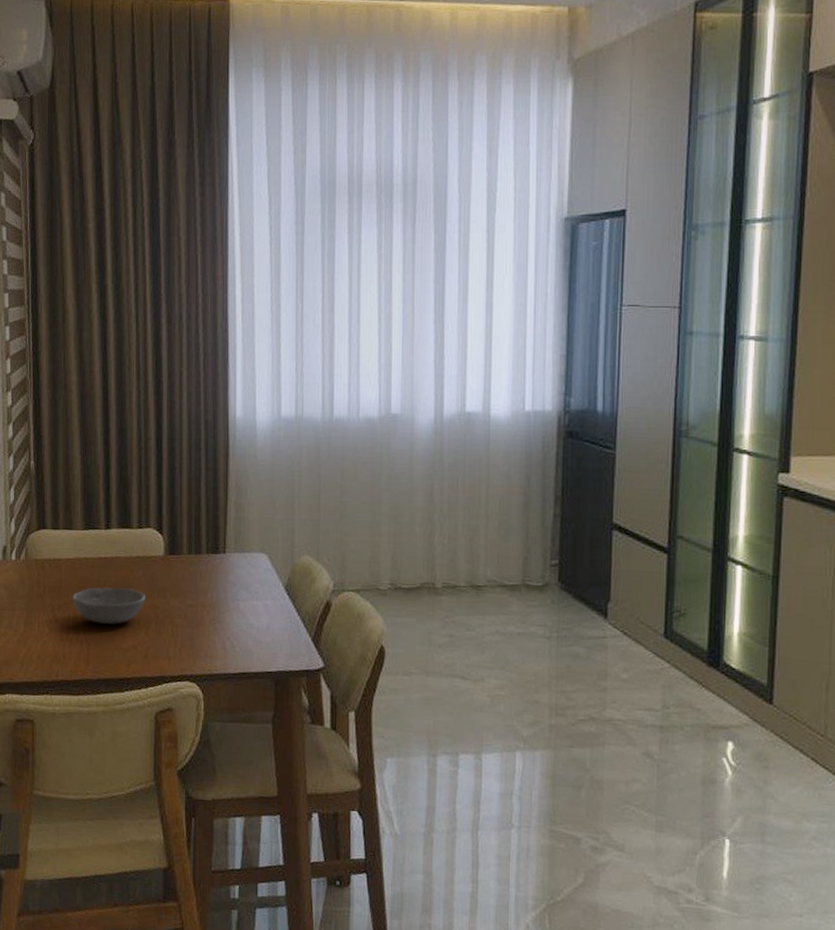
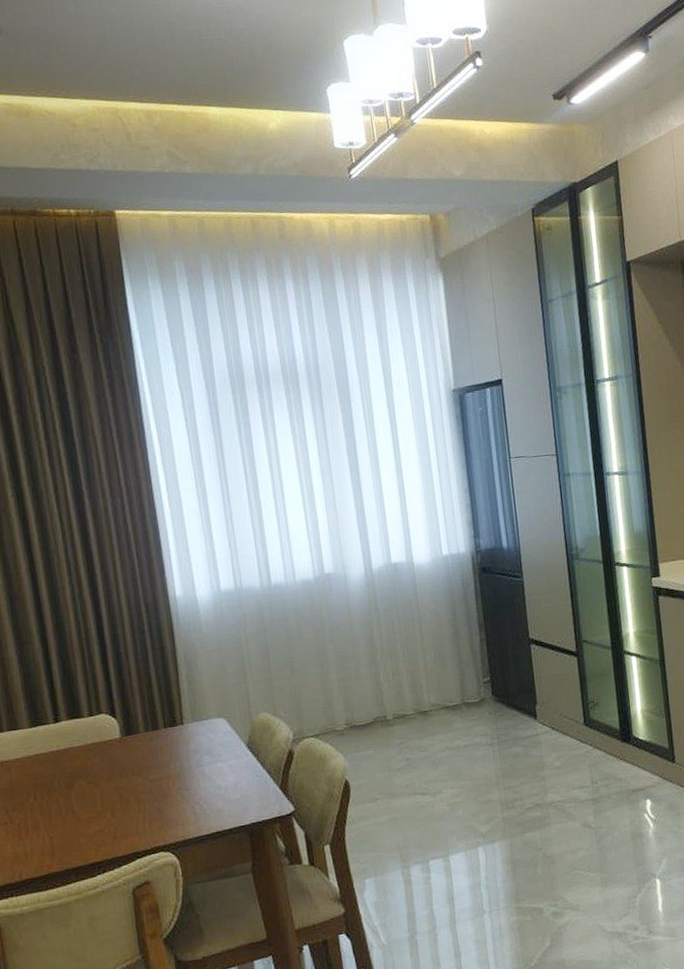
soup bowl: present [72,587,146,625] -> none [26,775,107,816]

